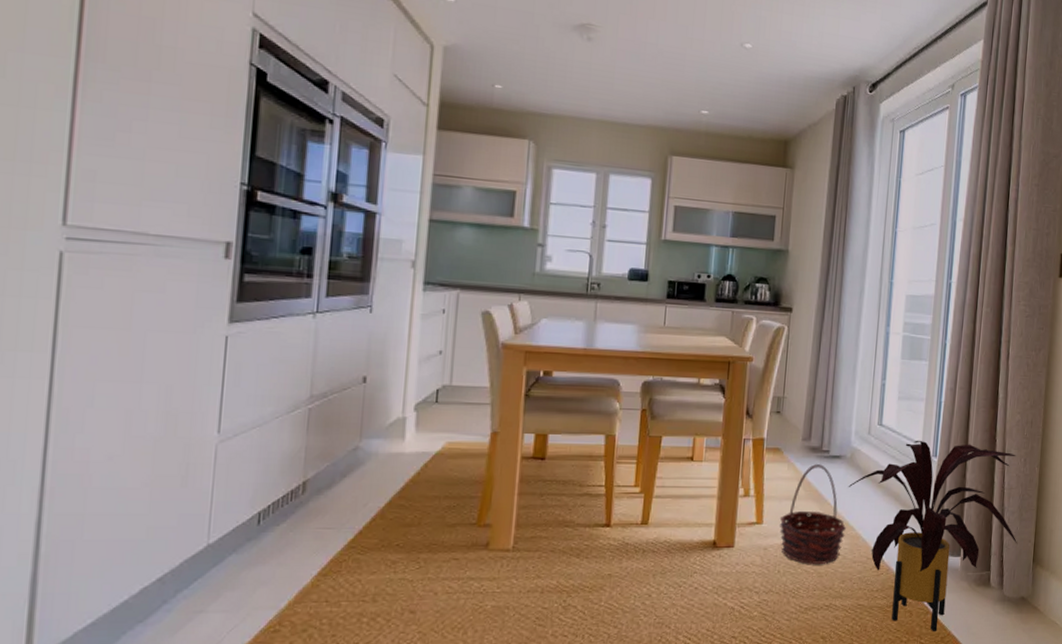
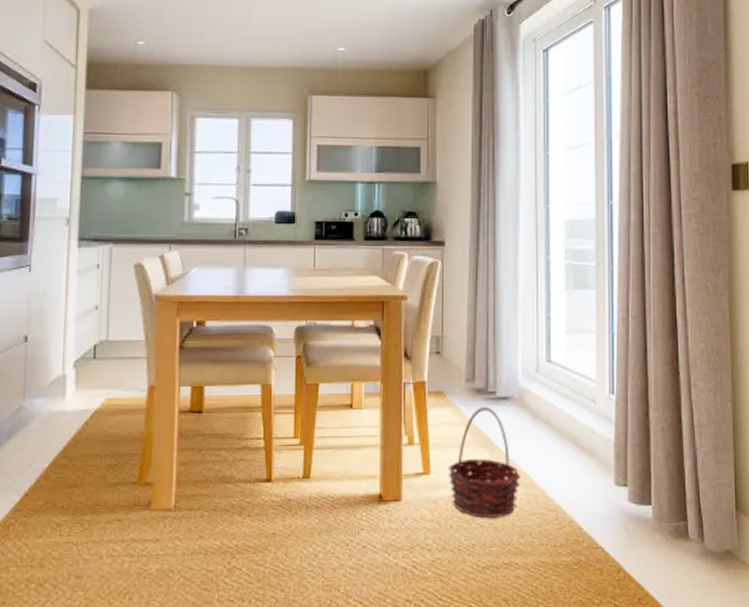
house plant: present [848,440,1017,631] -> none [519,376,715,592]

